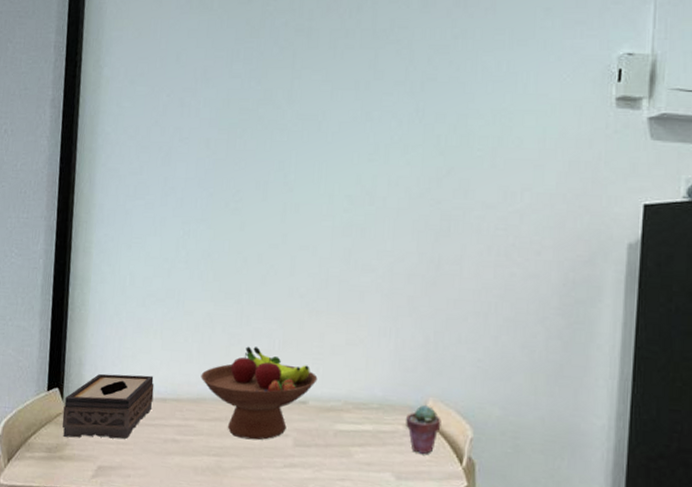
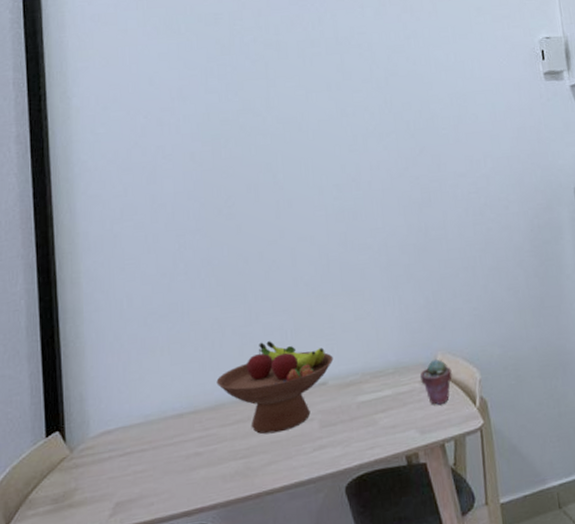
tissue box: present [62,373,155,439] -> none [67,394,169,482]

